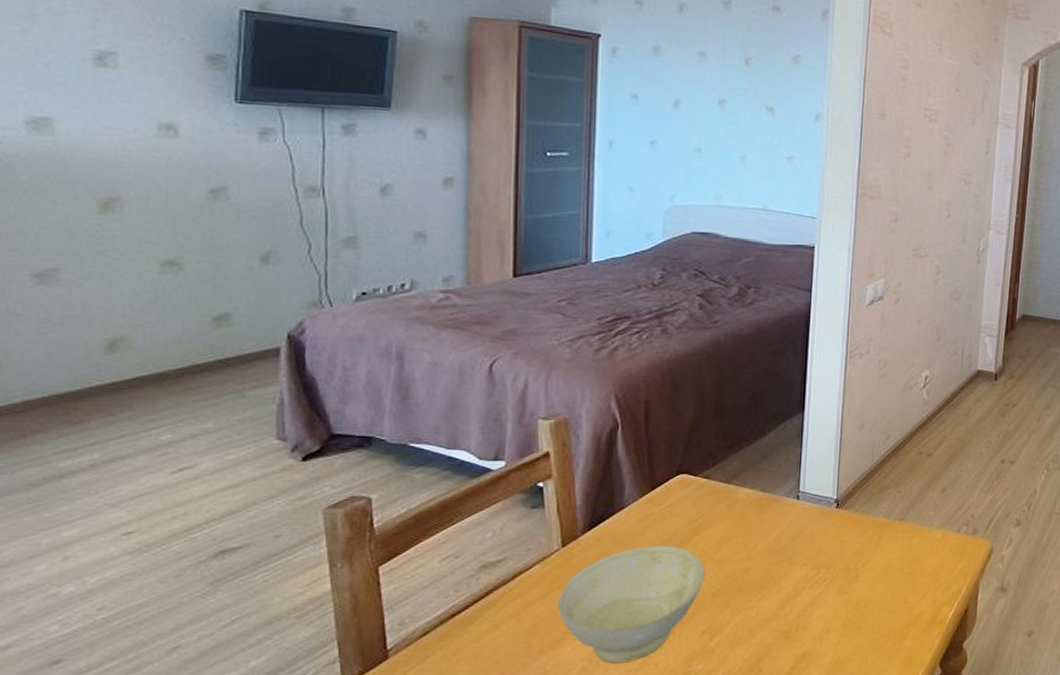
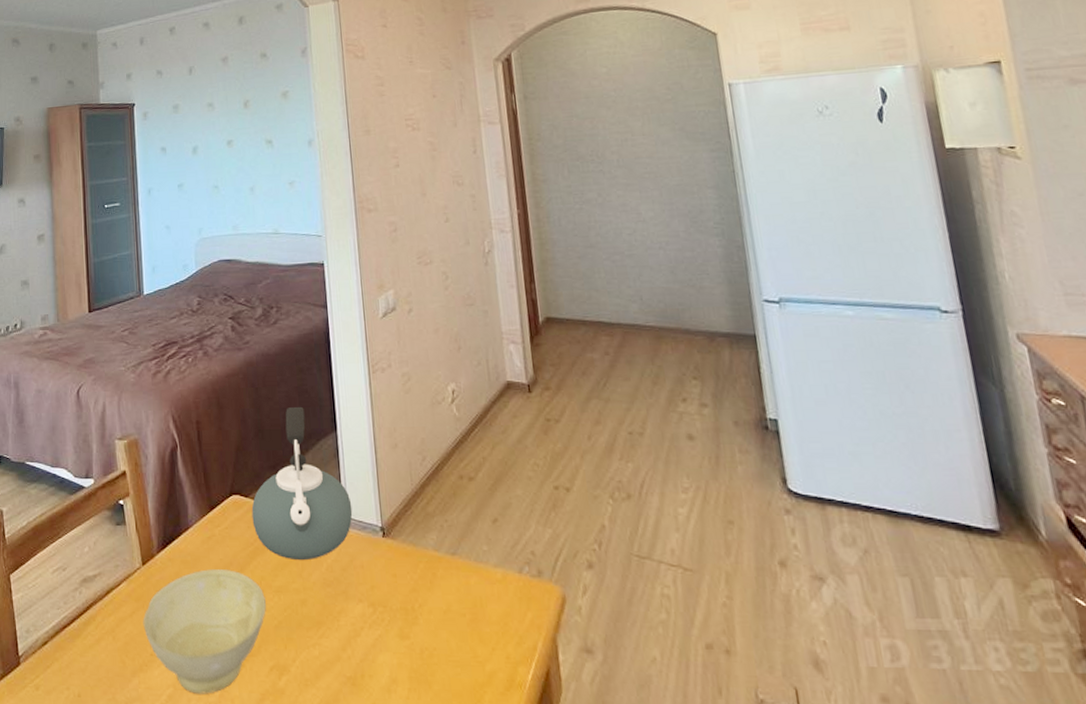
kettle: none [699,388,810,533] -> present [251,406,353,561]

